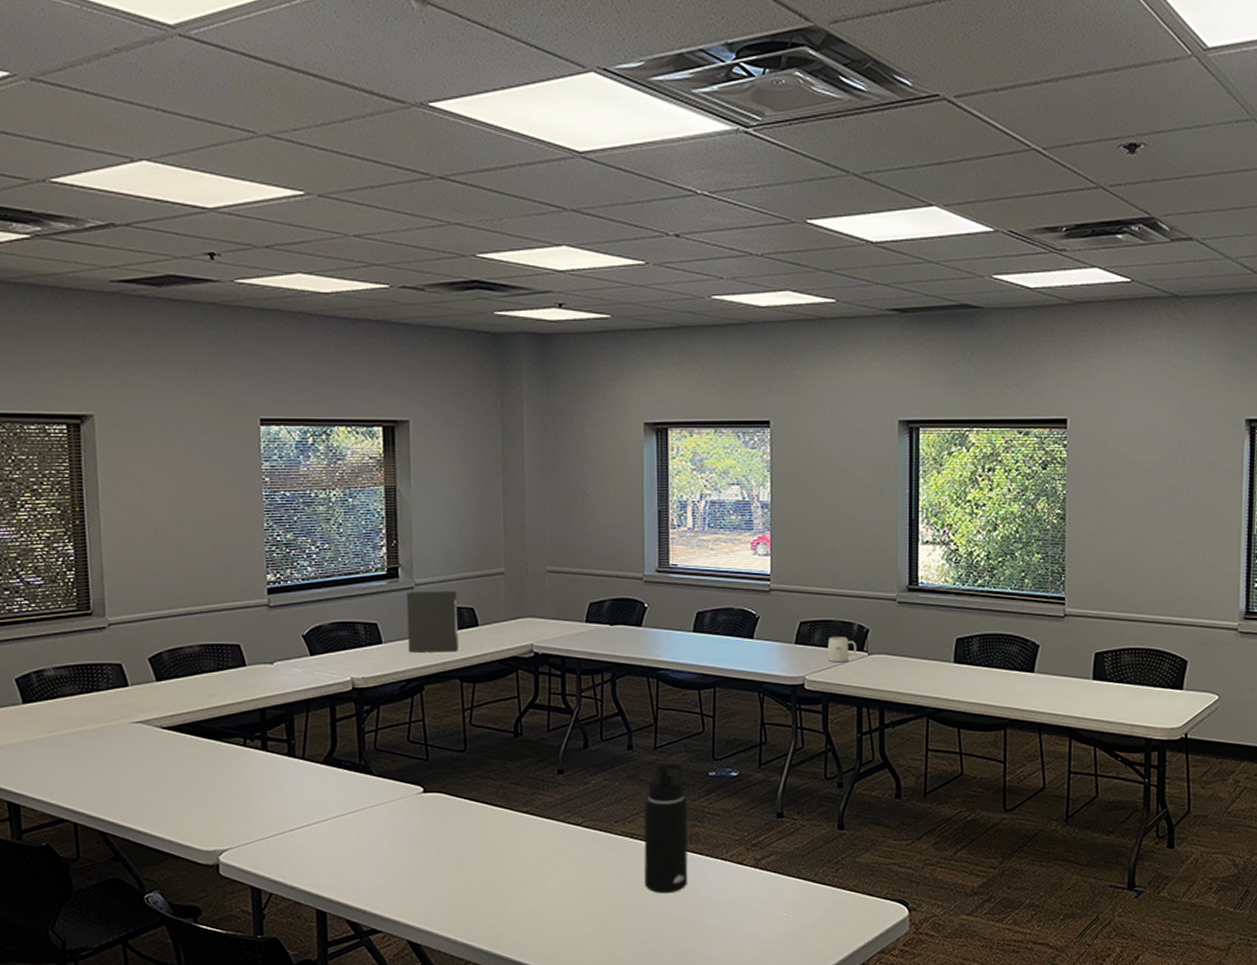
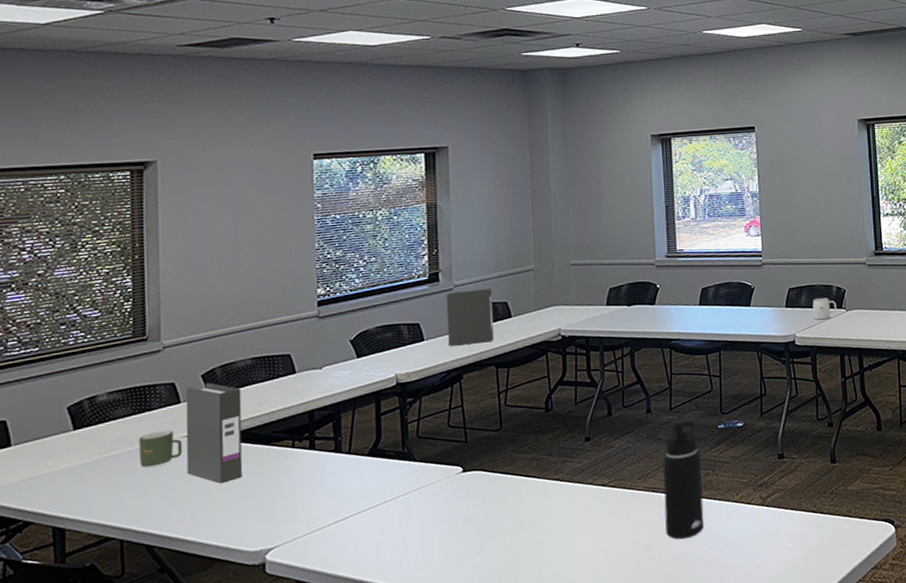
mug: none [87,714,133,752] -> present [138,430,183,469]
binder: none [133,668,193,776] -> present [185,383,243,484]

